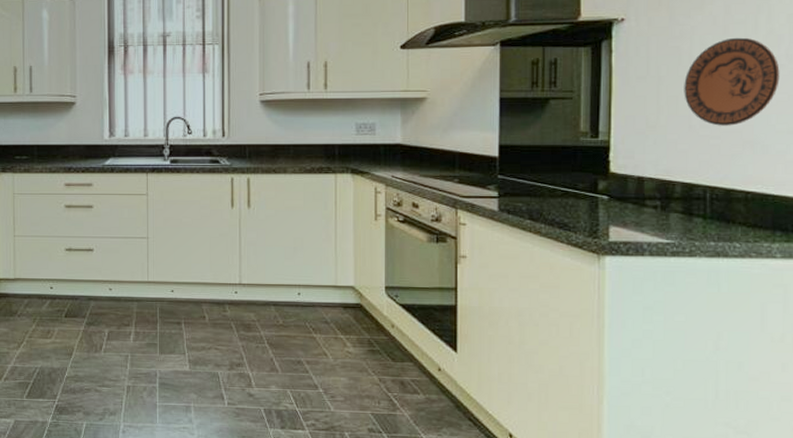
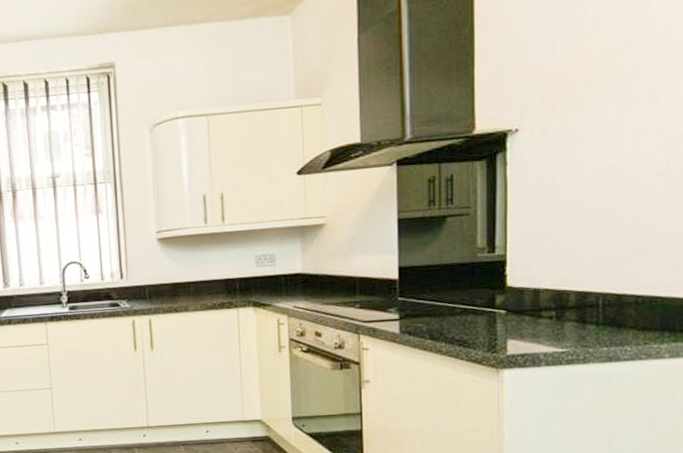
decorative plate: present [684,37,780,126] -> none [577,141,669,232]

